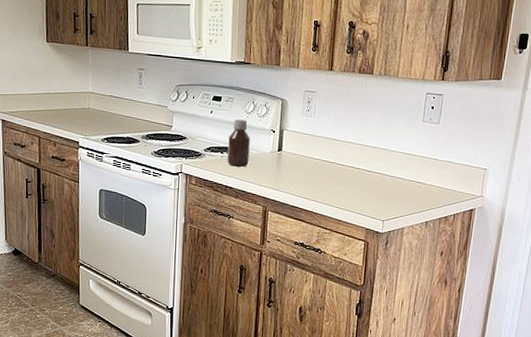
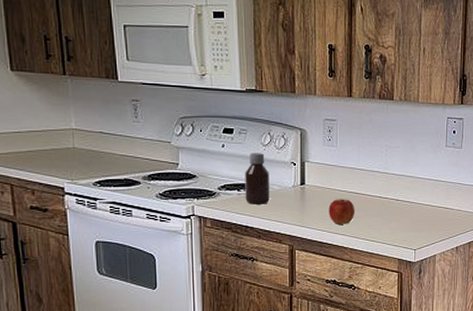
apple: none [302,166,328,191] -> present [329,199,355,224]

